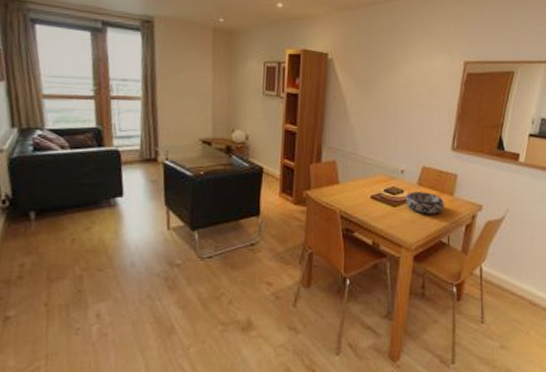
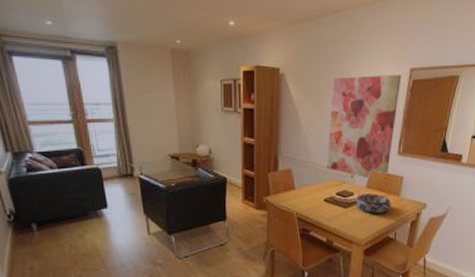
wall art: none [375,66,456,175] -> present [327,74,402,179]

